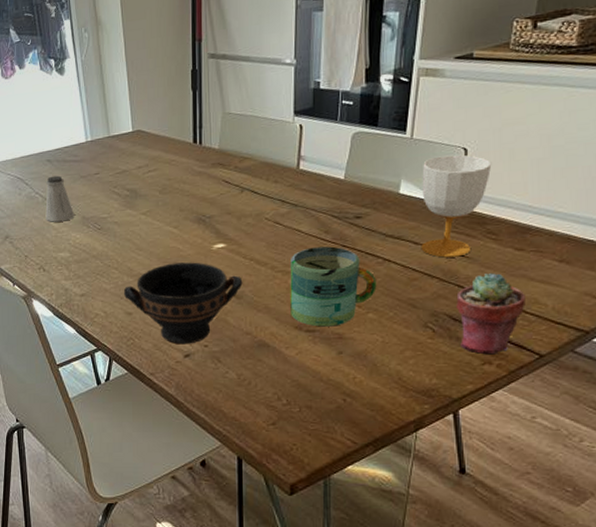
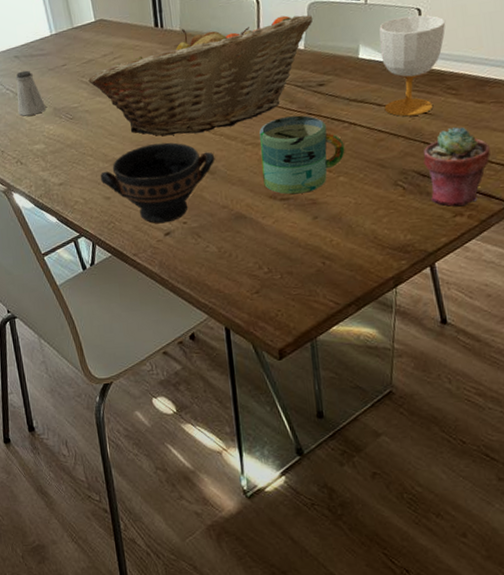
fruit basket: none [120,143,356,255] -> present [88,14,313,136]

